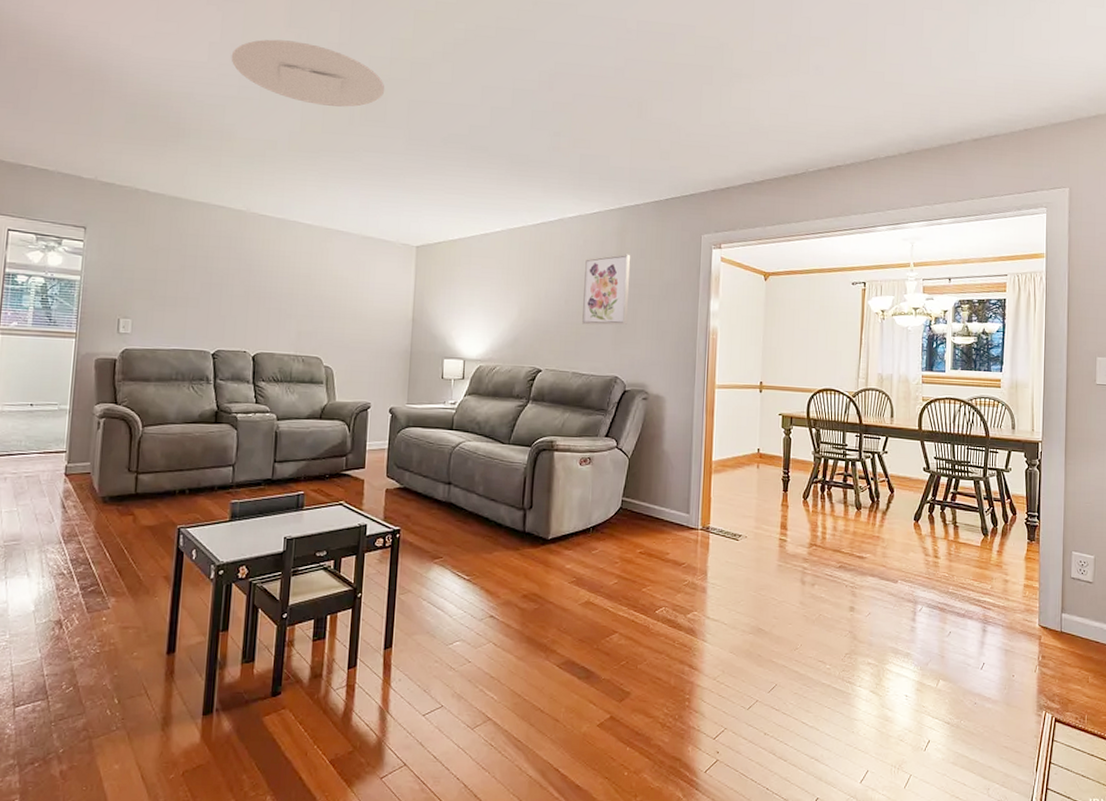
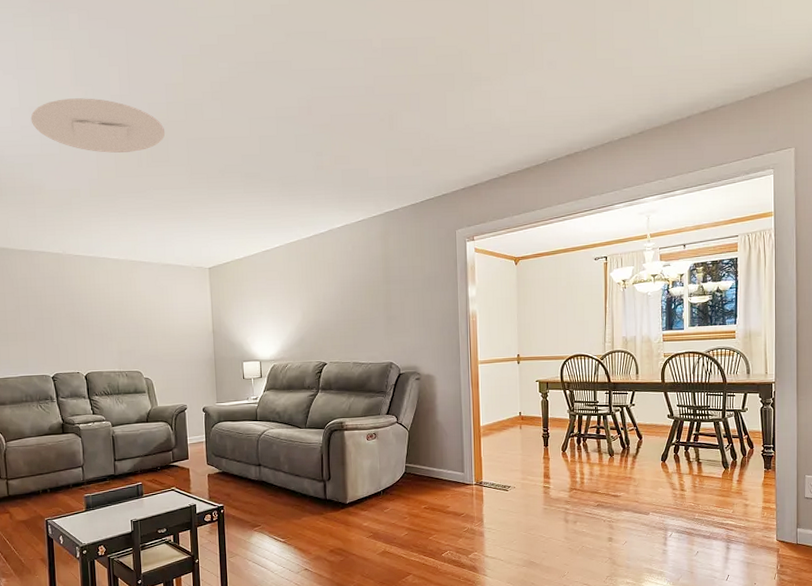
wall art: present [582,254,631,325] -> none [354,254,397,321]

